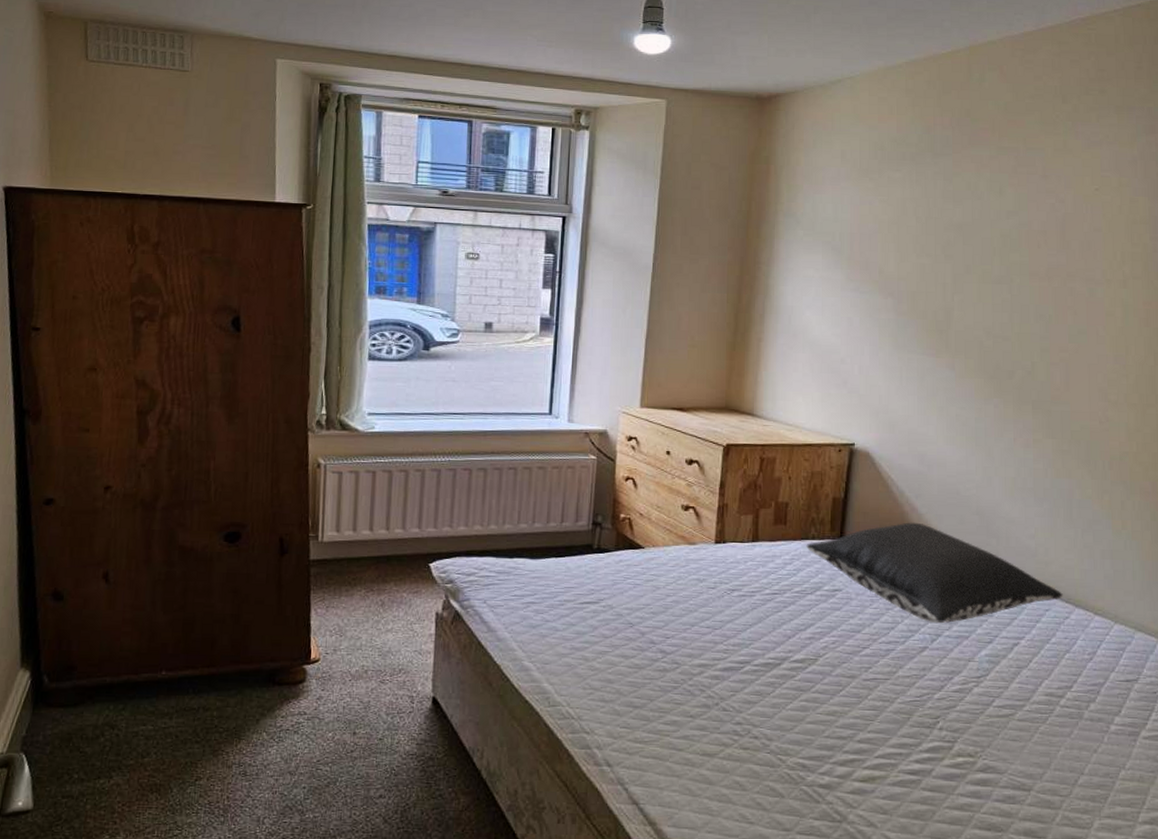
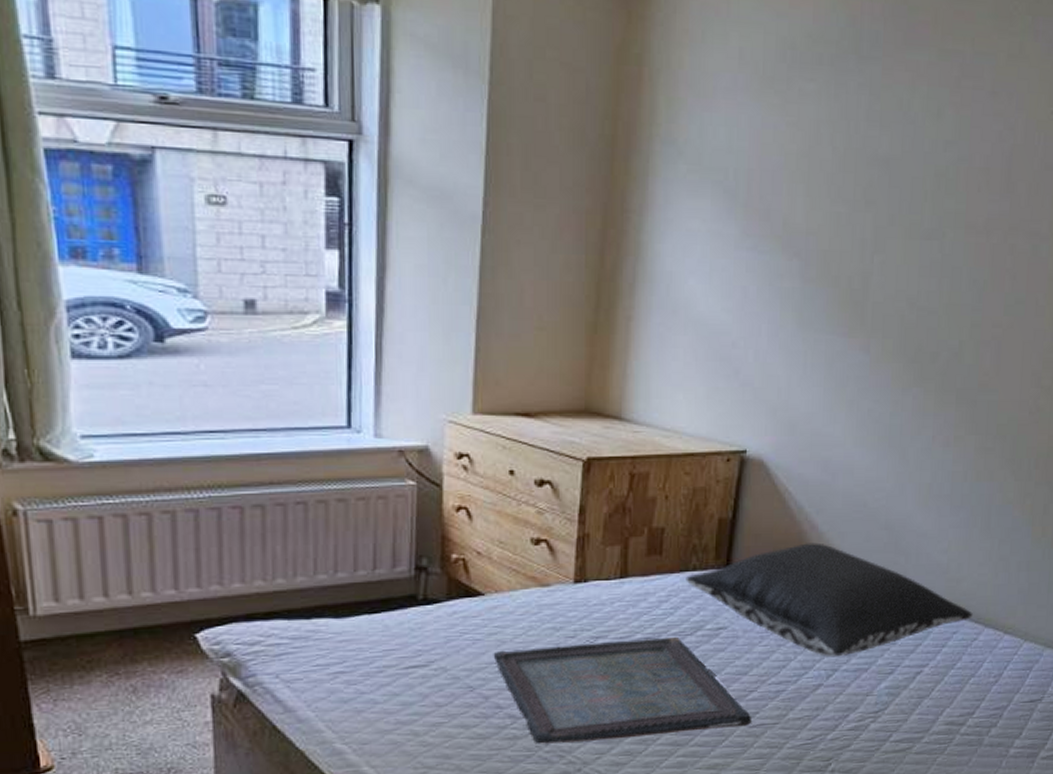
serving tray: none [649,594,866,680] -> present [493,636,752,744]

